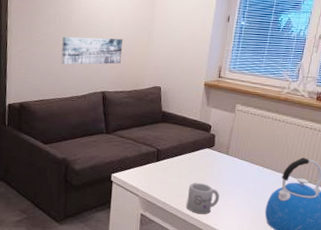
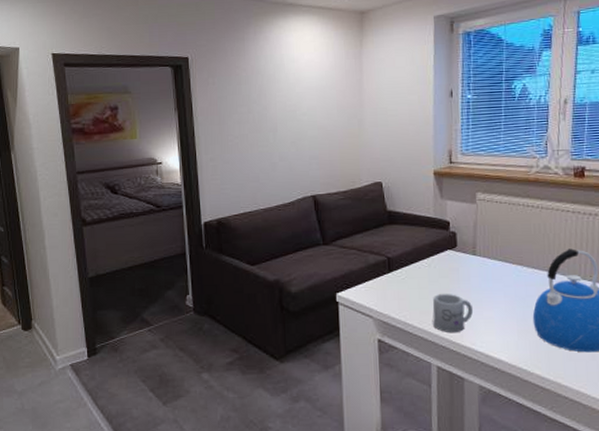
wall art: present [61,36,123,65] -> none [259,131,331,169]

